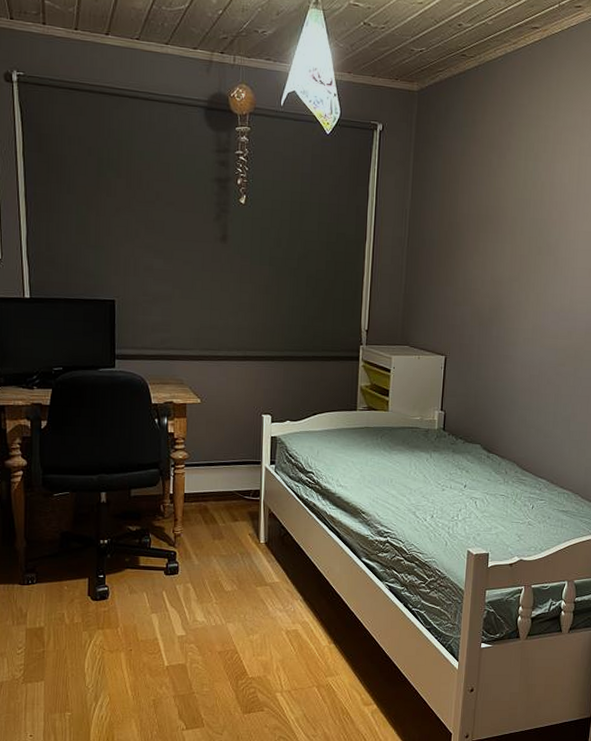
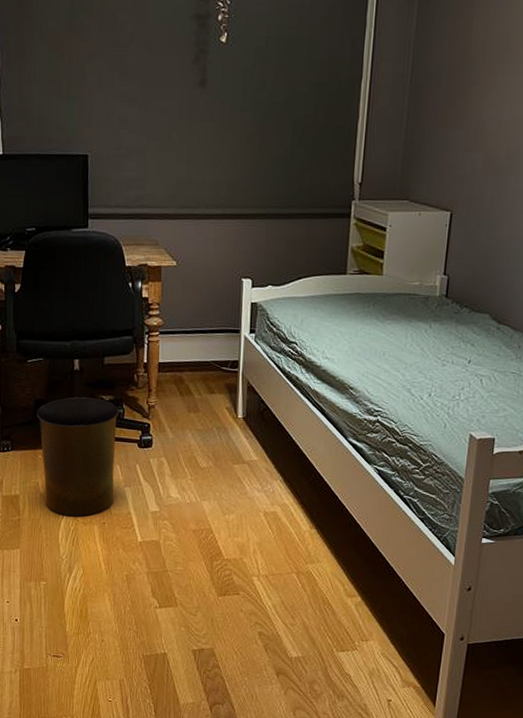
waste bin: none [62,528,146,645] -> present [36,397,119,517]

